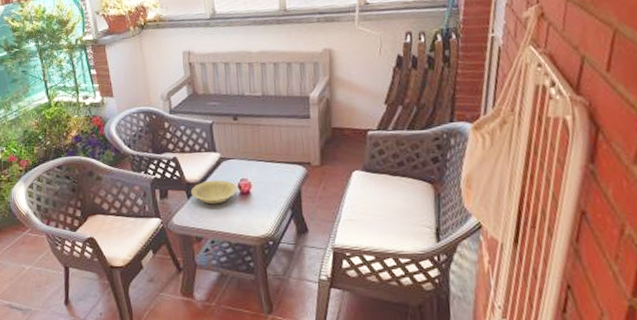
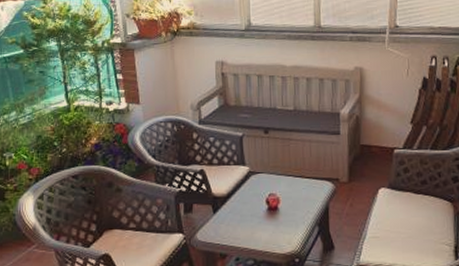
bowl: present [191,179,238,205] -> none [217,194,266,220]

